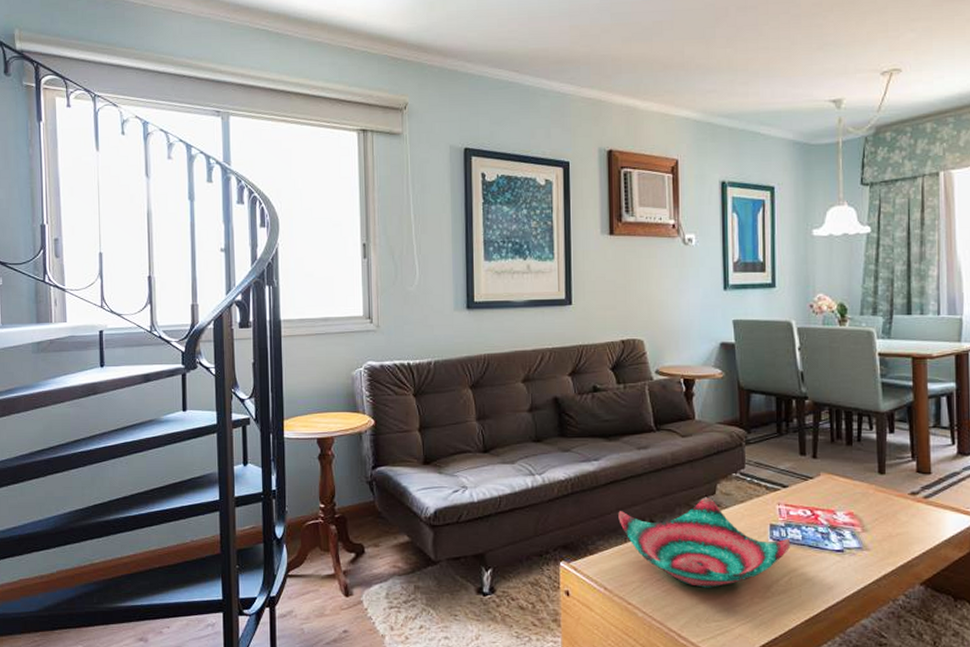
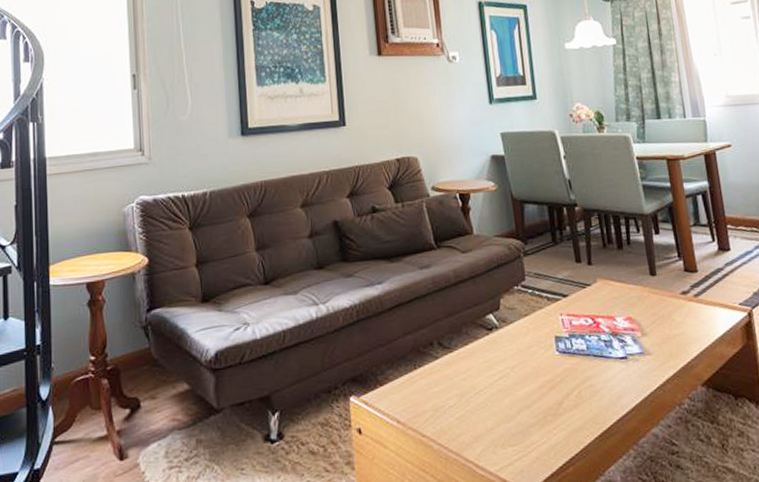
decorative bowl: present [618,497,790,588] -> none [405,313,576,411]

